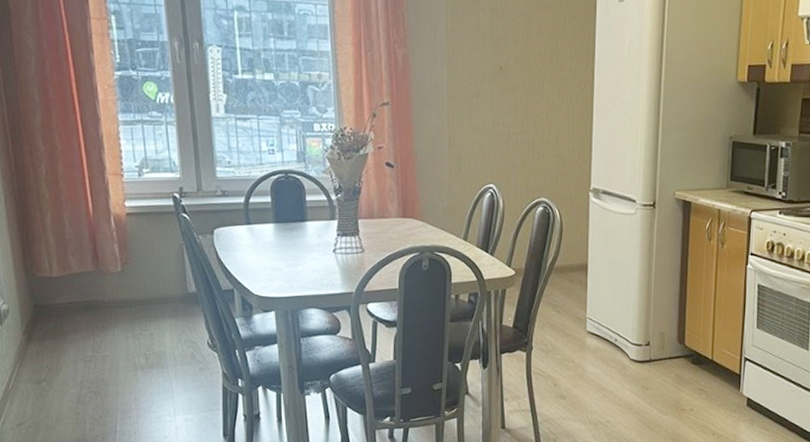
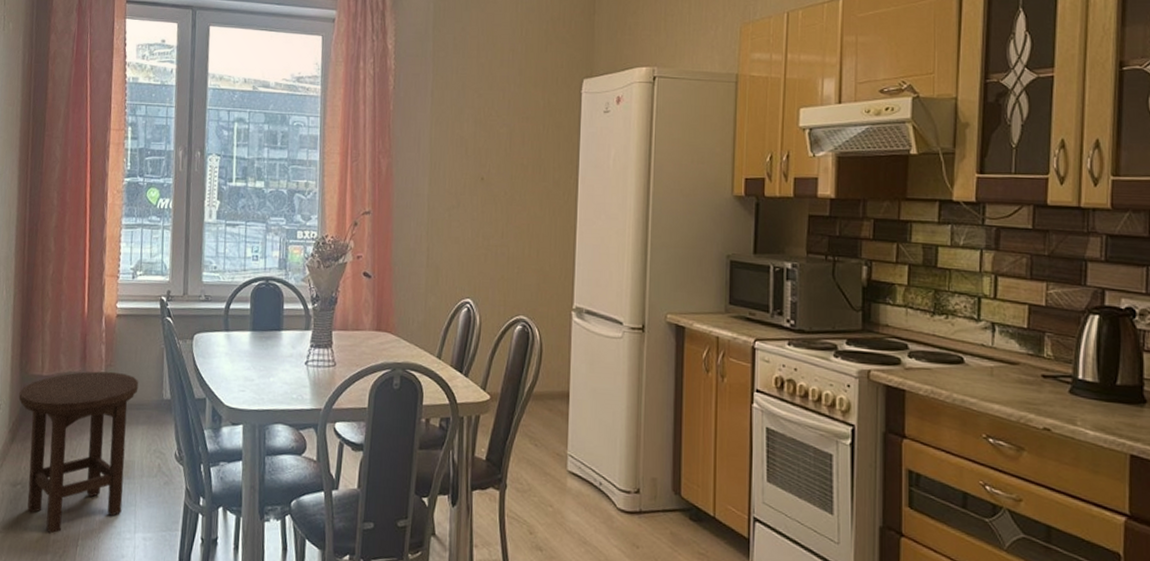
stool: none [28,269,160,424] -> present [18,371,139,534]

